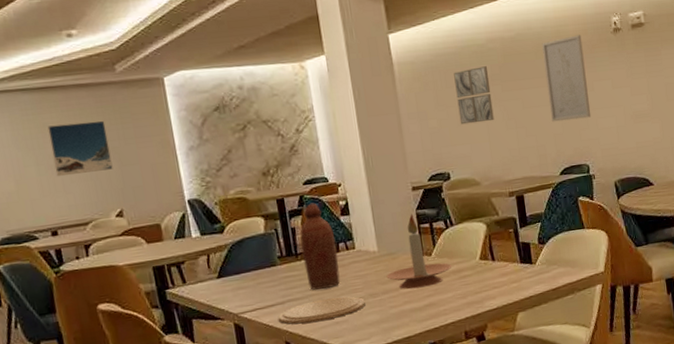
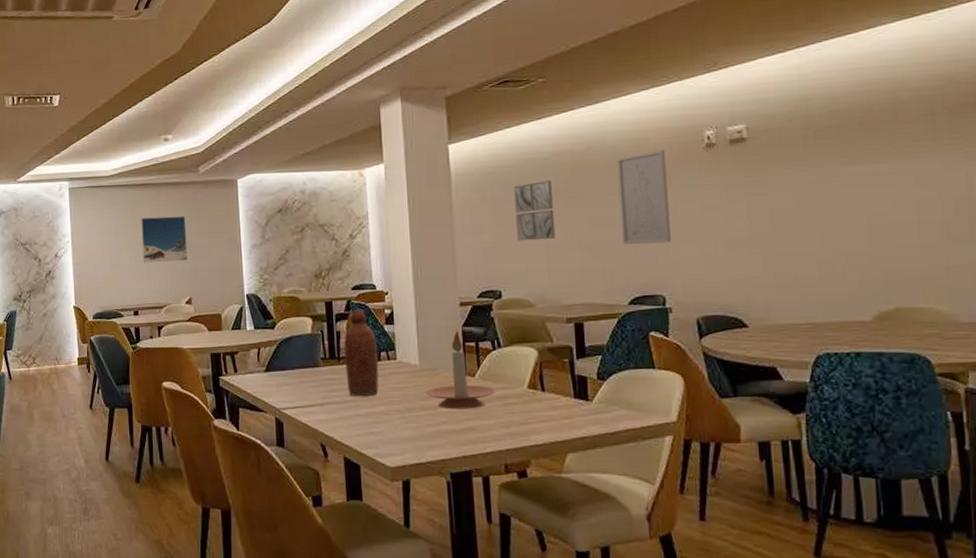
plate: present [277,296,365,324] -> none [315,407,402,429]

